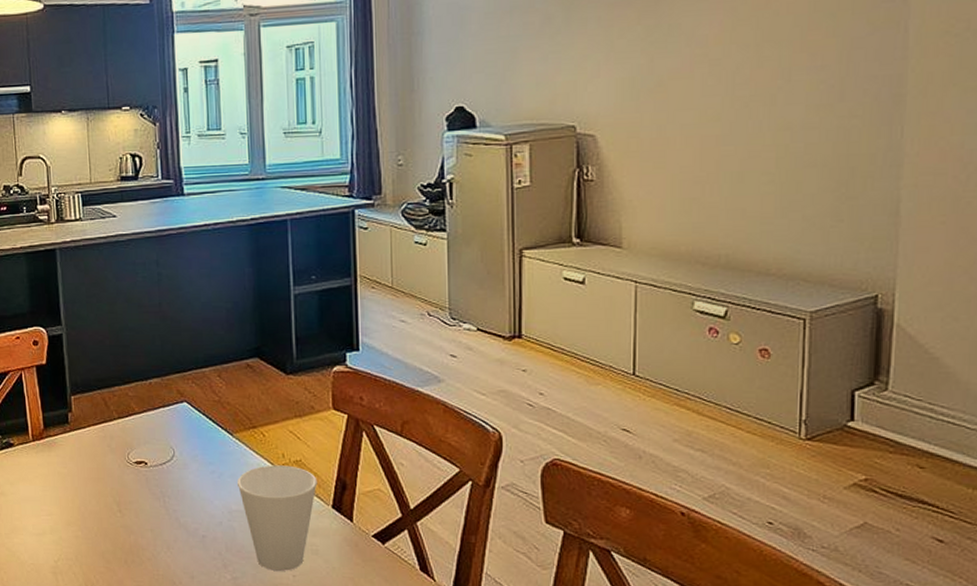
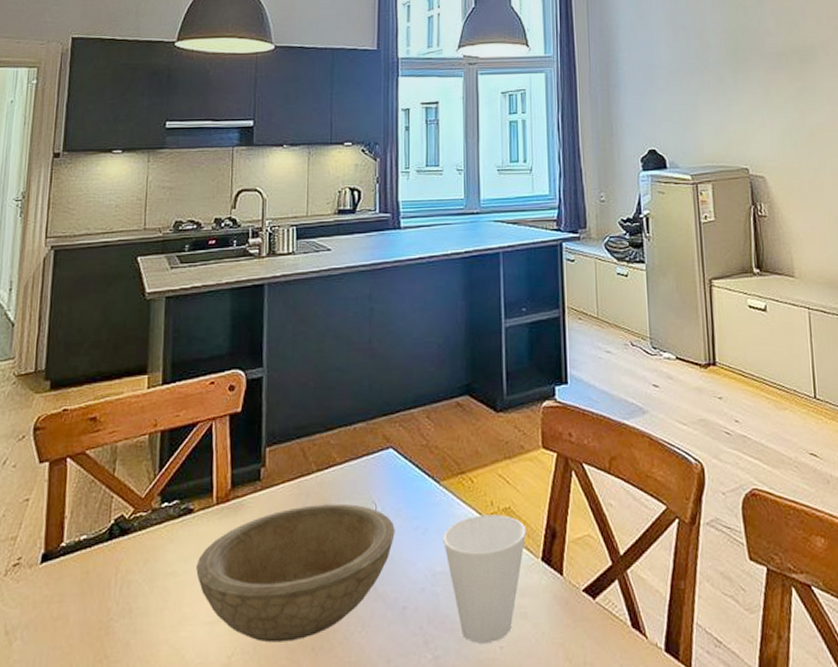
bowl: none [21,446,193,554] -> present [196,503,395,643]

